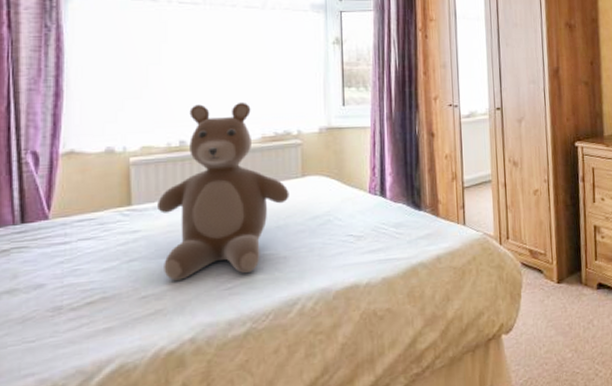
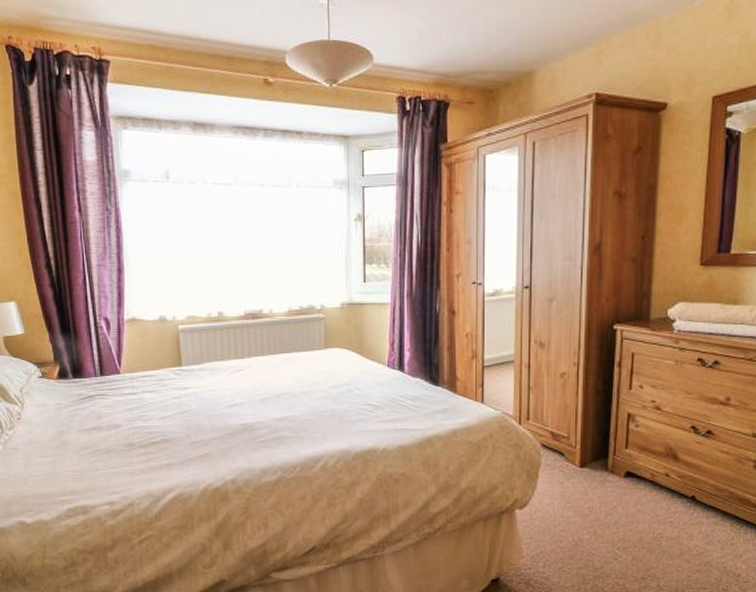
bear: present [158,102,289,281] -> none [202,277,313,431]

